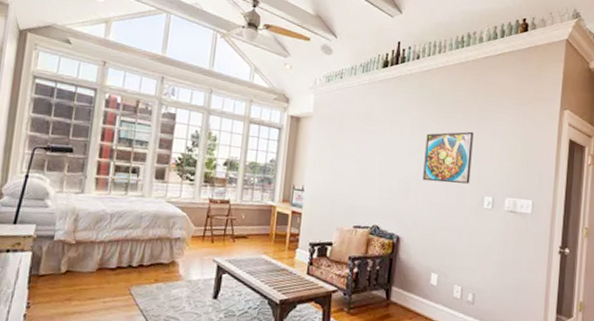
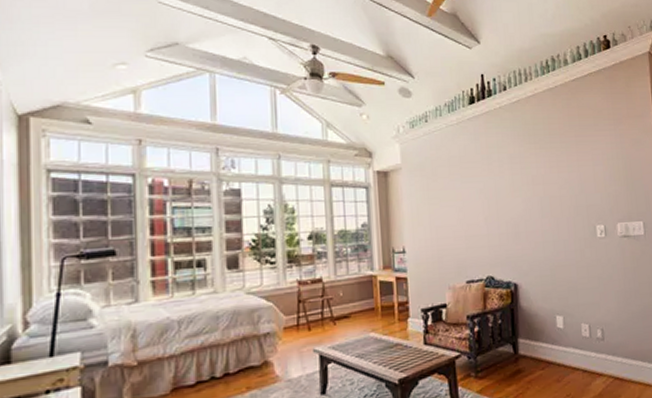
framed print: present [423,131,474,184] -> none [527,159,579,219]

